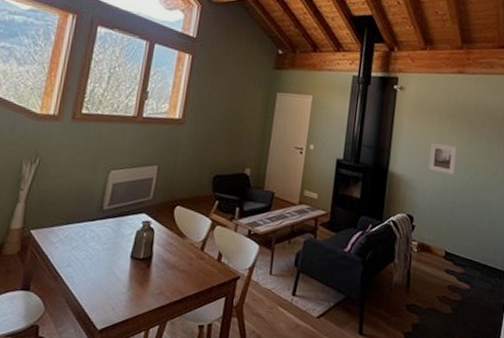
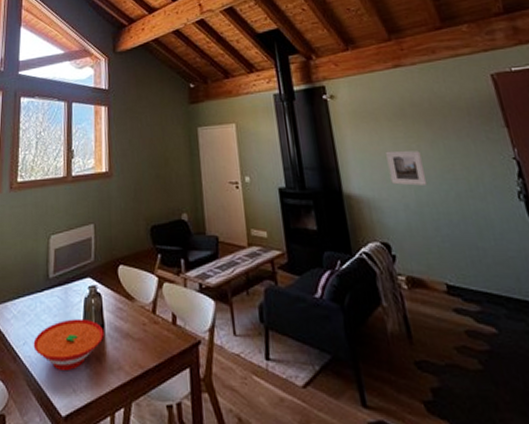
bowl: none [77,248,151,293] -> present [33,318,104,372]

